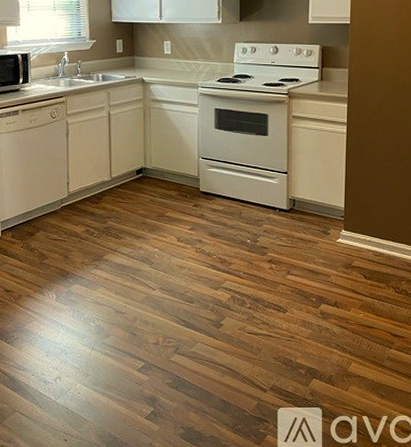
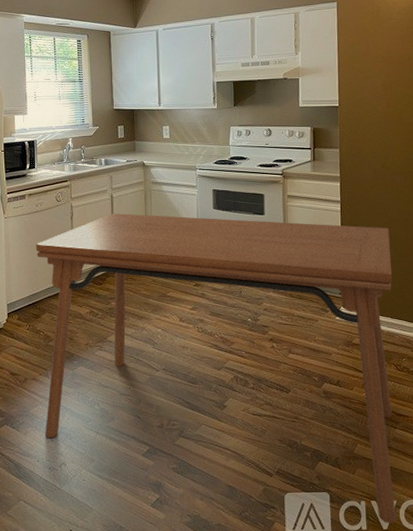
dining table: none [29,131,396,437] -> present [36,213,397,523]

